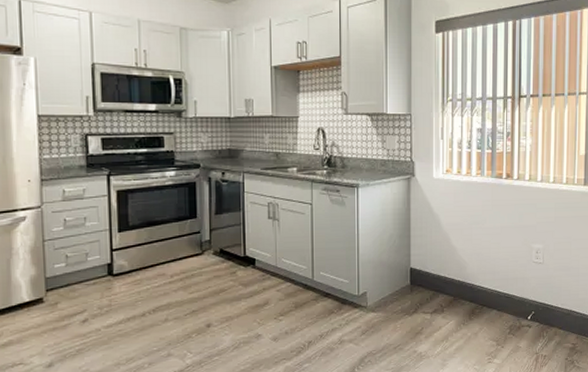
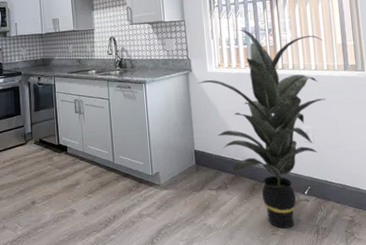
indoor plant: none [420,131,565,356] -> present [197,30,326,229]

